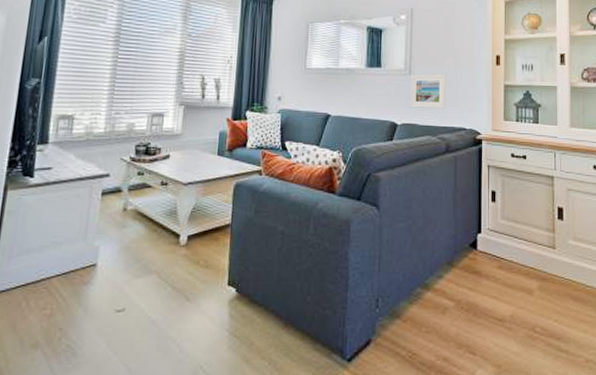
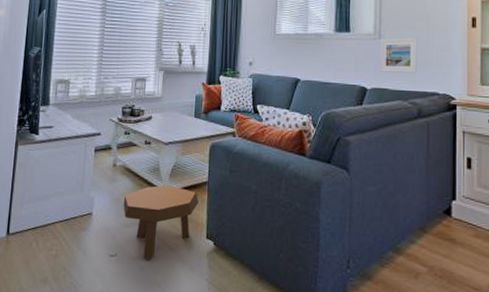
footstool: none [133,229,221,312] -> present [123,185,199,259]

